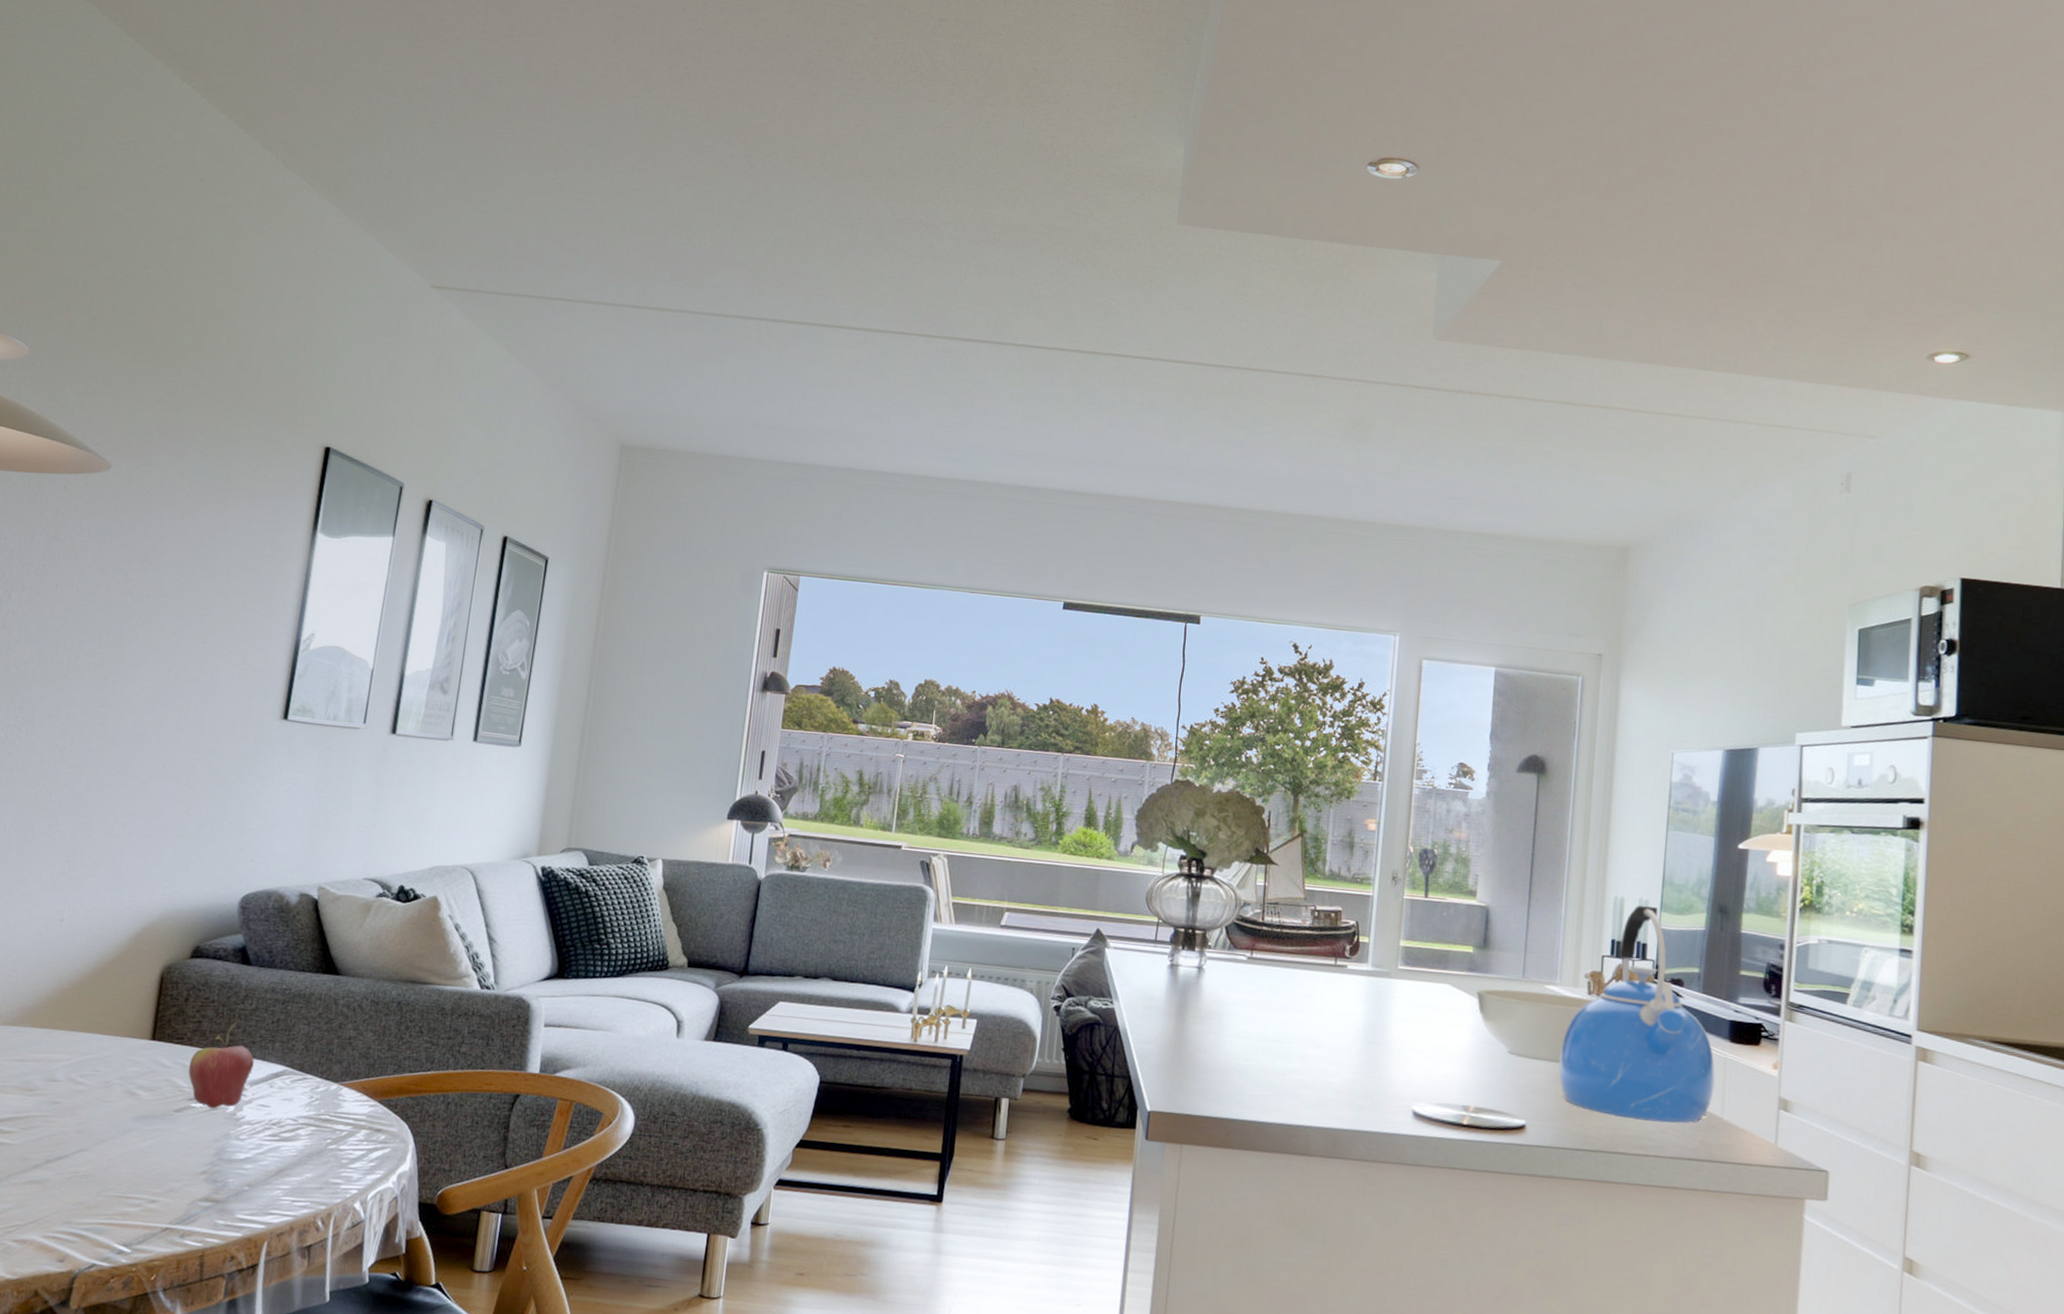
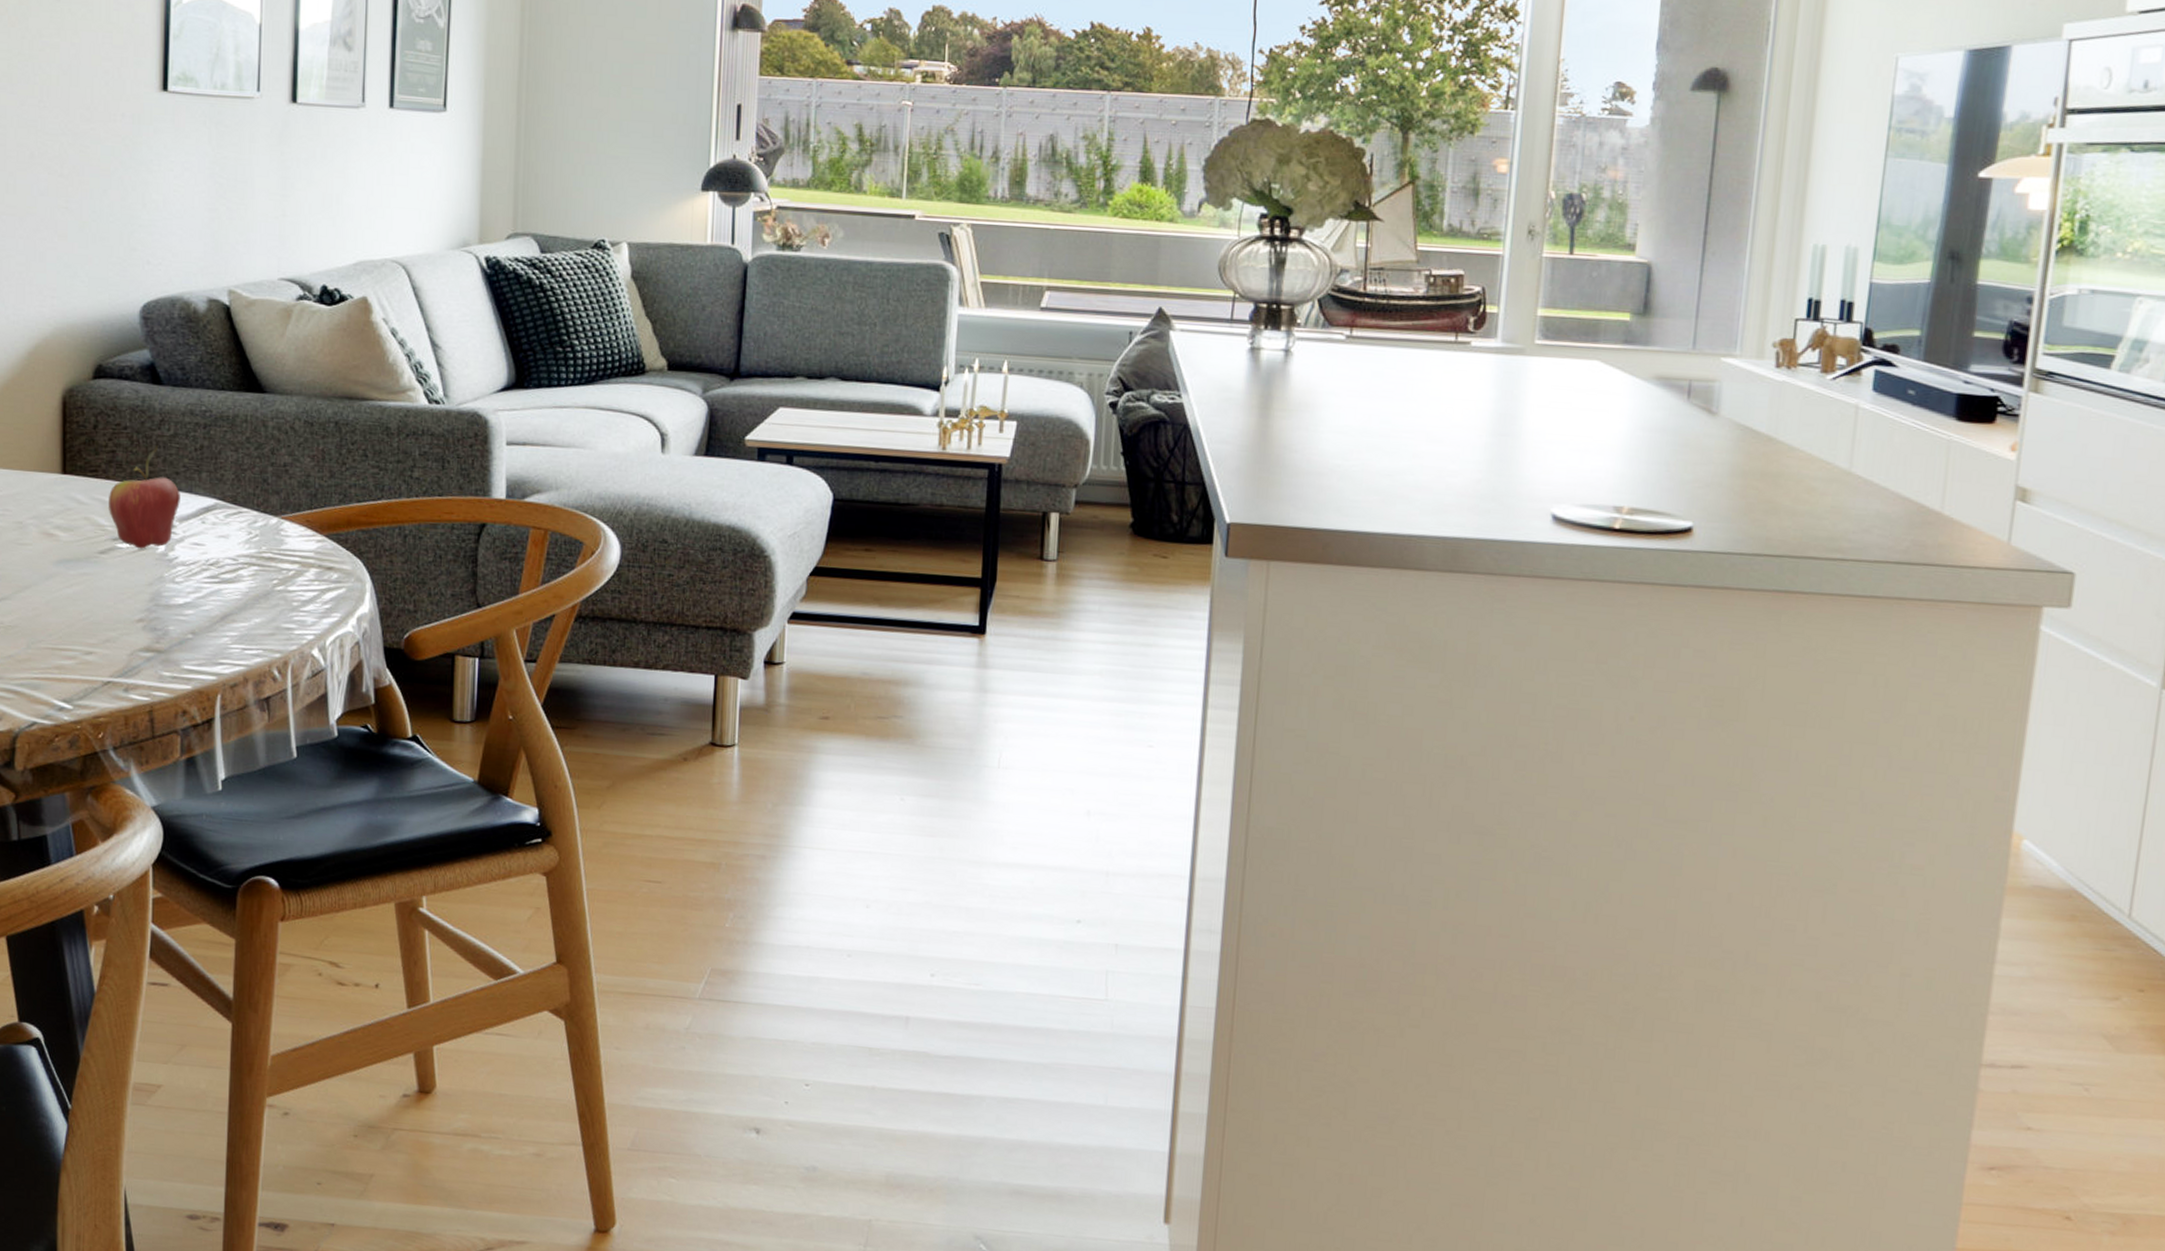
bowl: present [1475,988,1594,1063] -> none [1632,364,1783,452]
kettle: present [1559,906,1716,1123] -> none [1736,255,1936,520]

